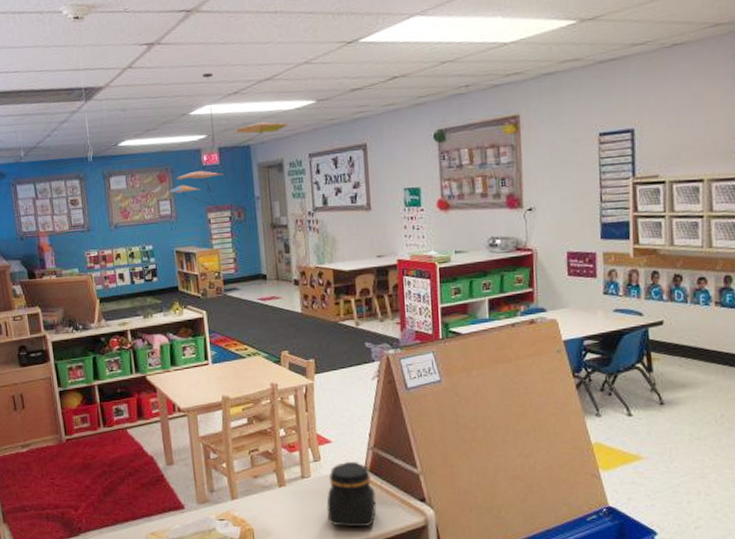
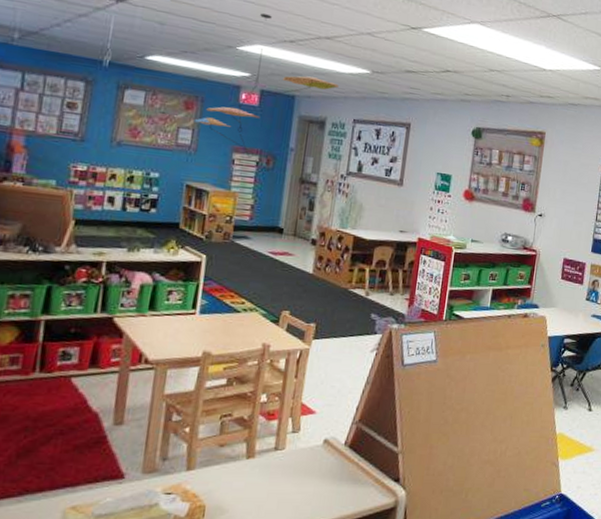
jar: present [326,462,377,528] -> none [294,436,351,507]

